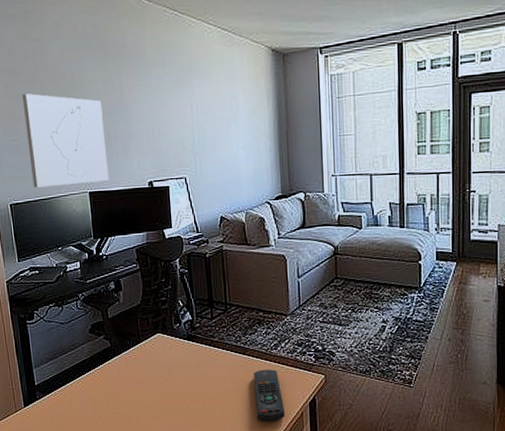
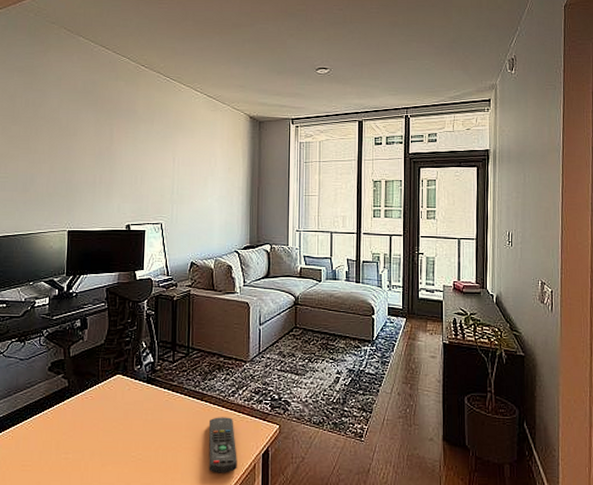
wall art: present [21,93,109,188] -> none [14,136,91,223]

